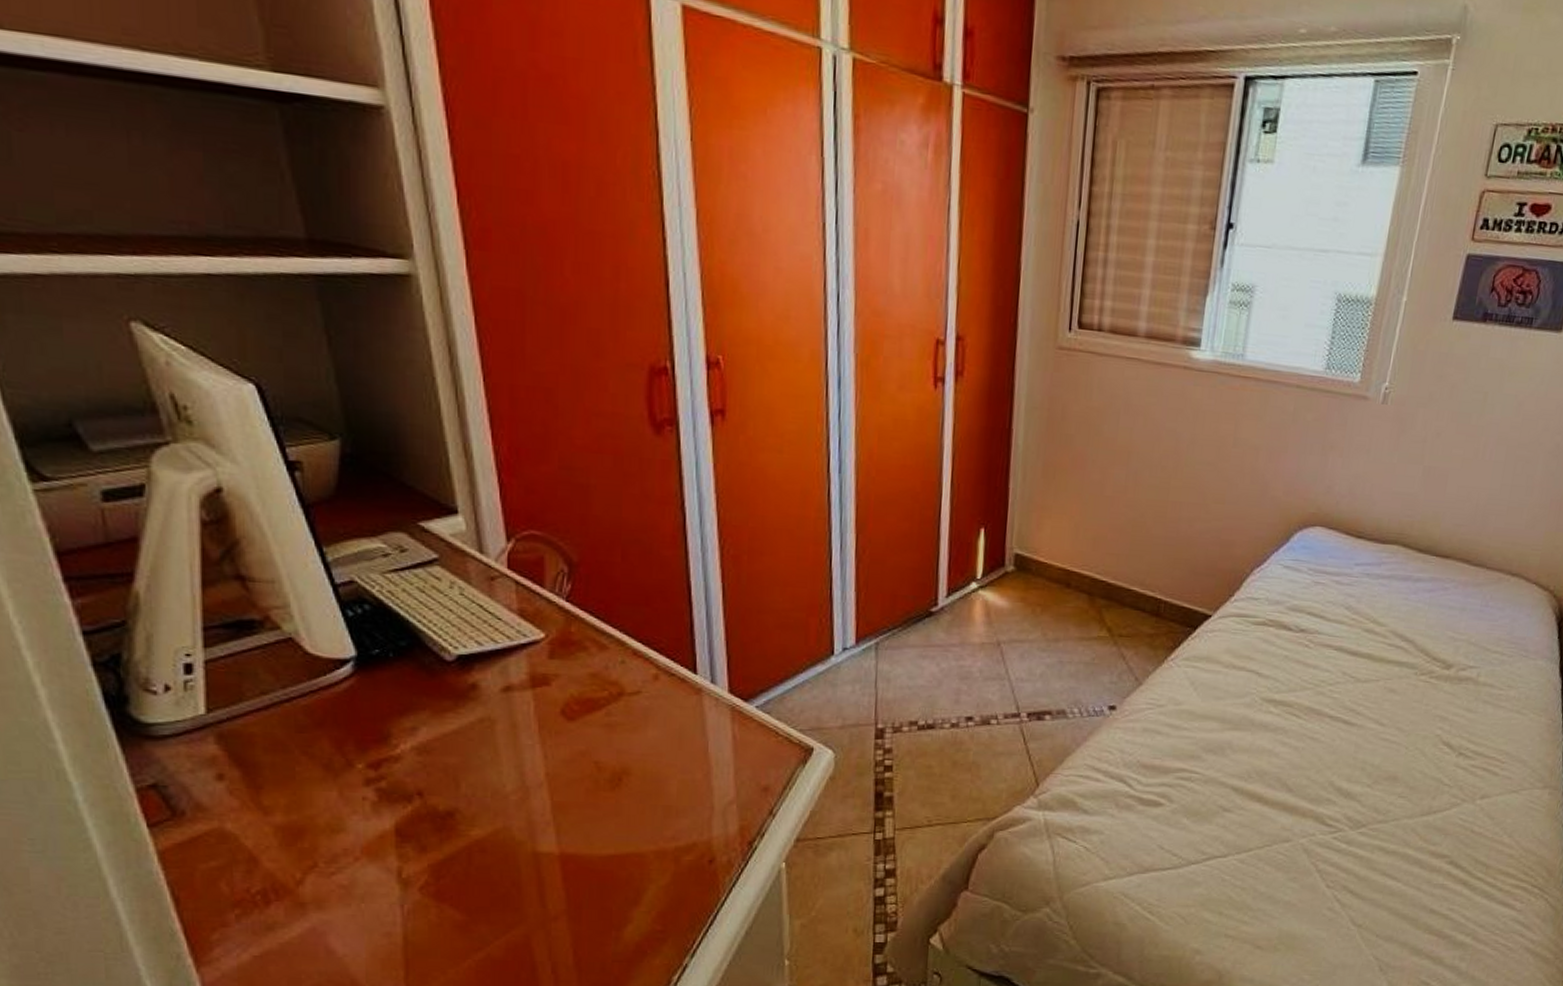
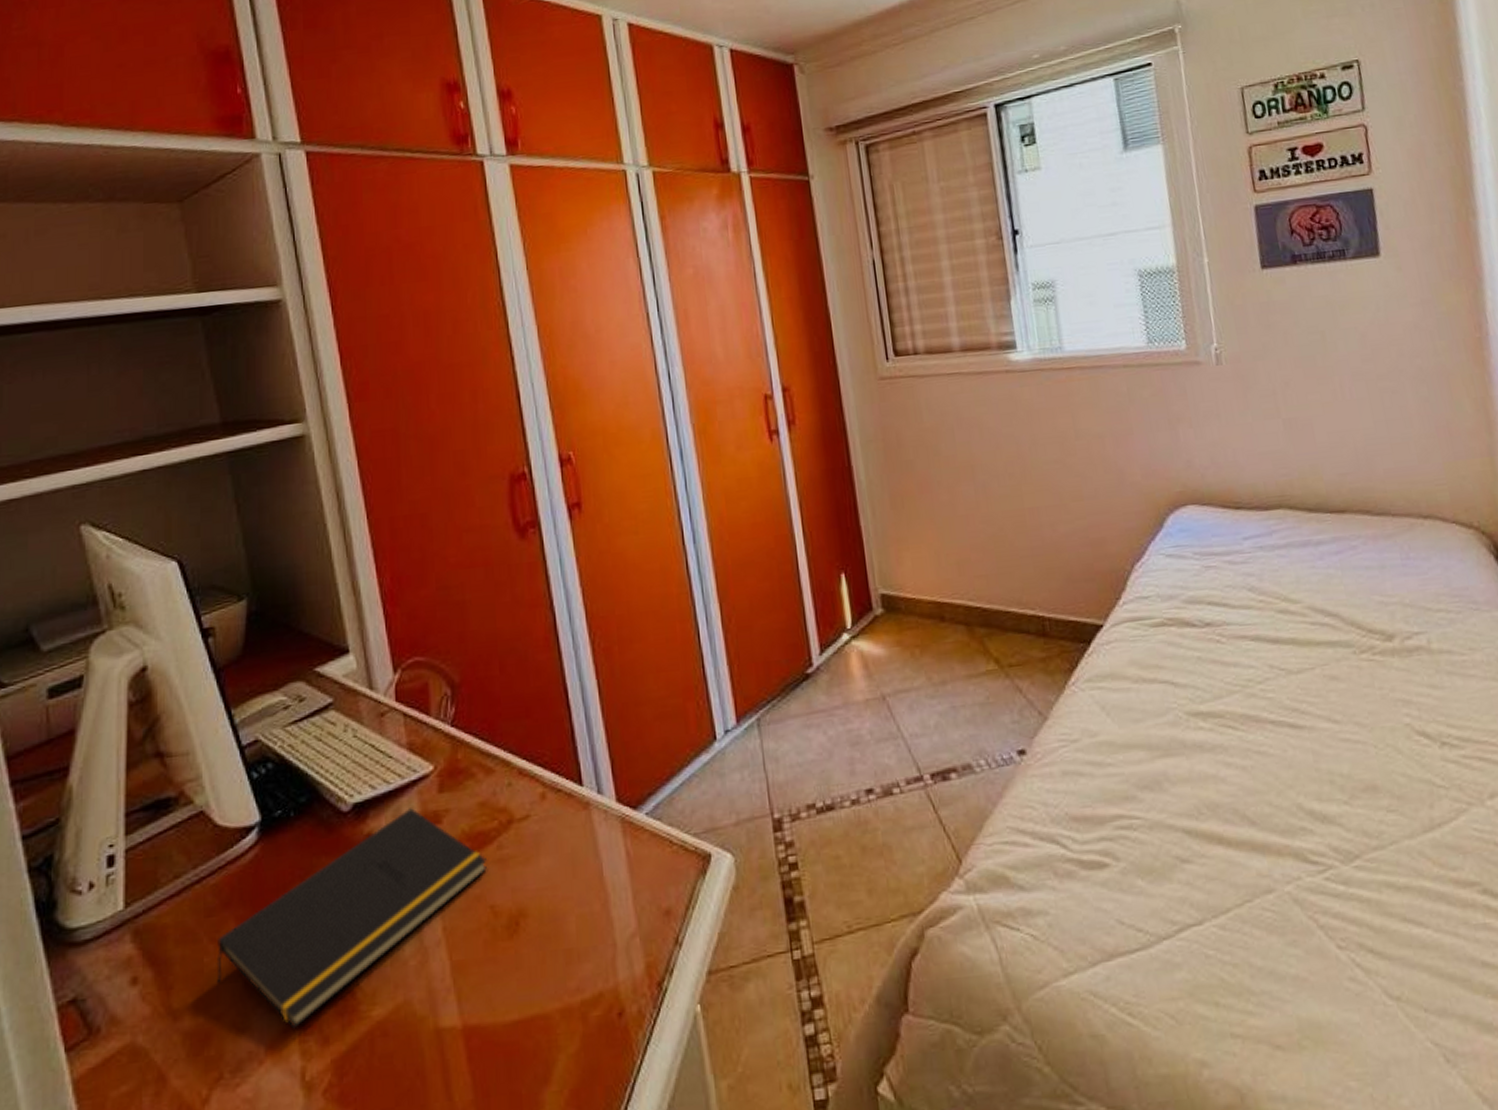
notepad: none [309,668,595,836] -> present [216,808,488,1029]

